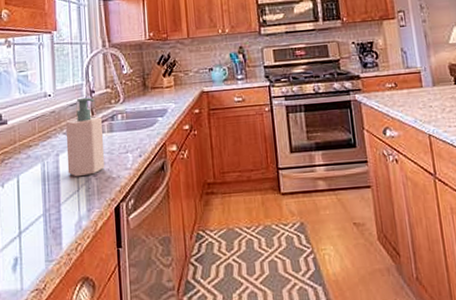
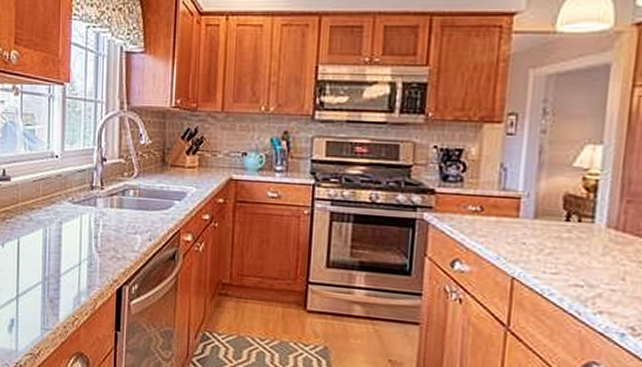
soap bottle: present [66,97,104,177] -> none [70,164,112,251]

